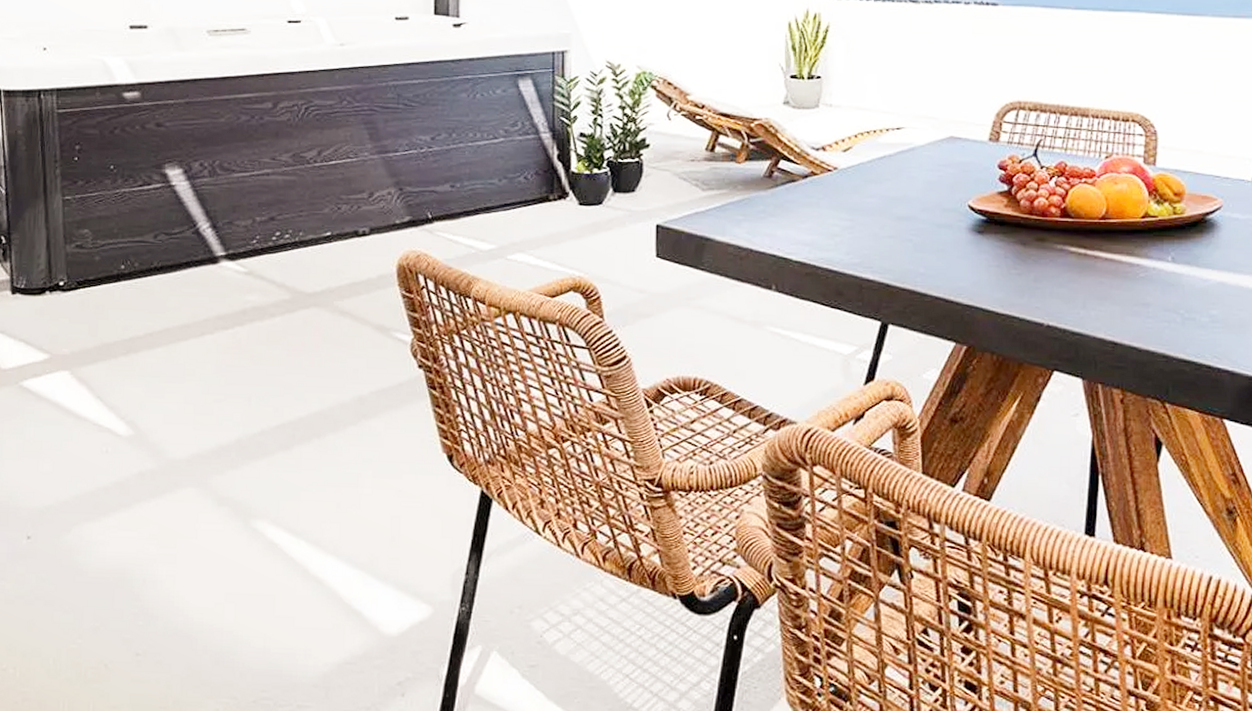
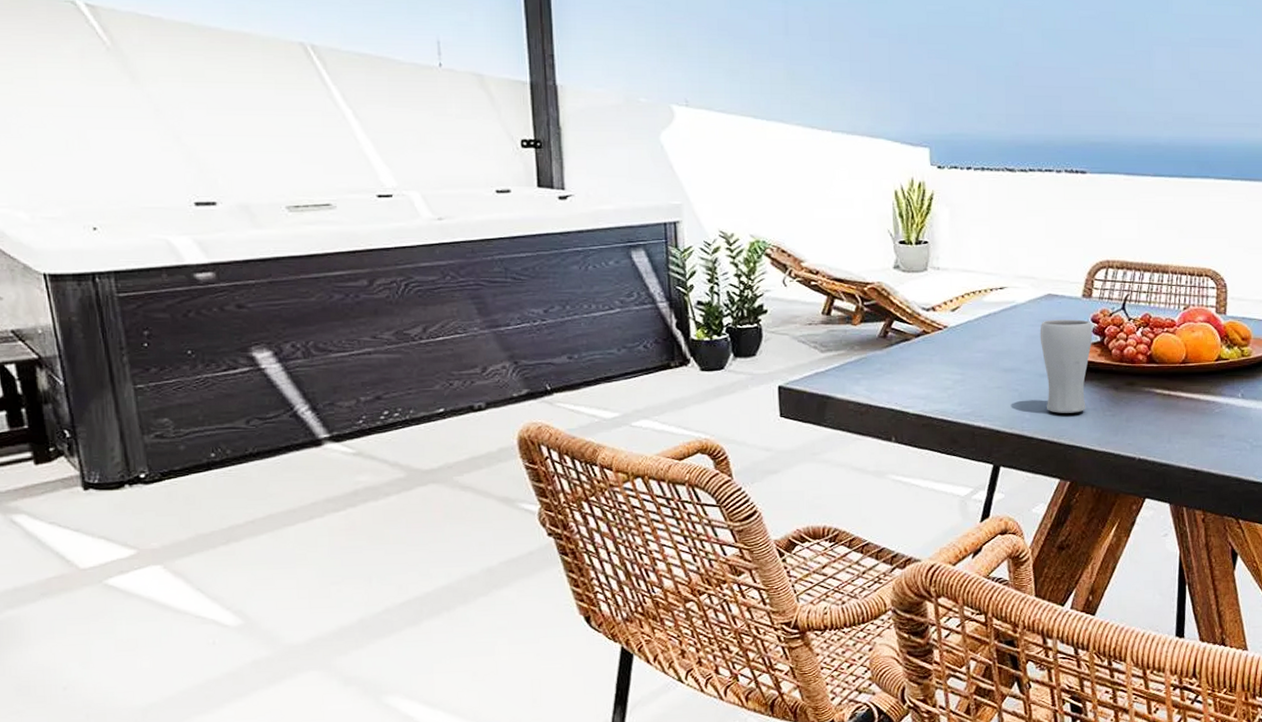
drinking glass: none [939,164,999,269] -> present [1040,319,1093,413]

